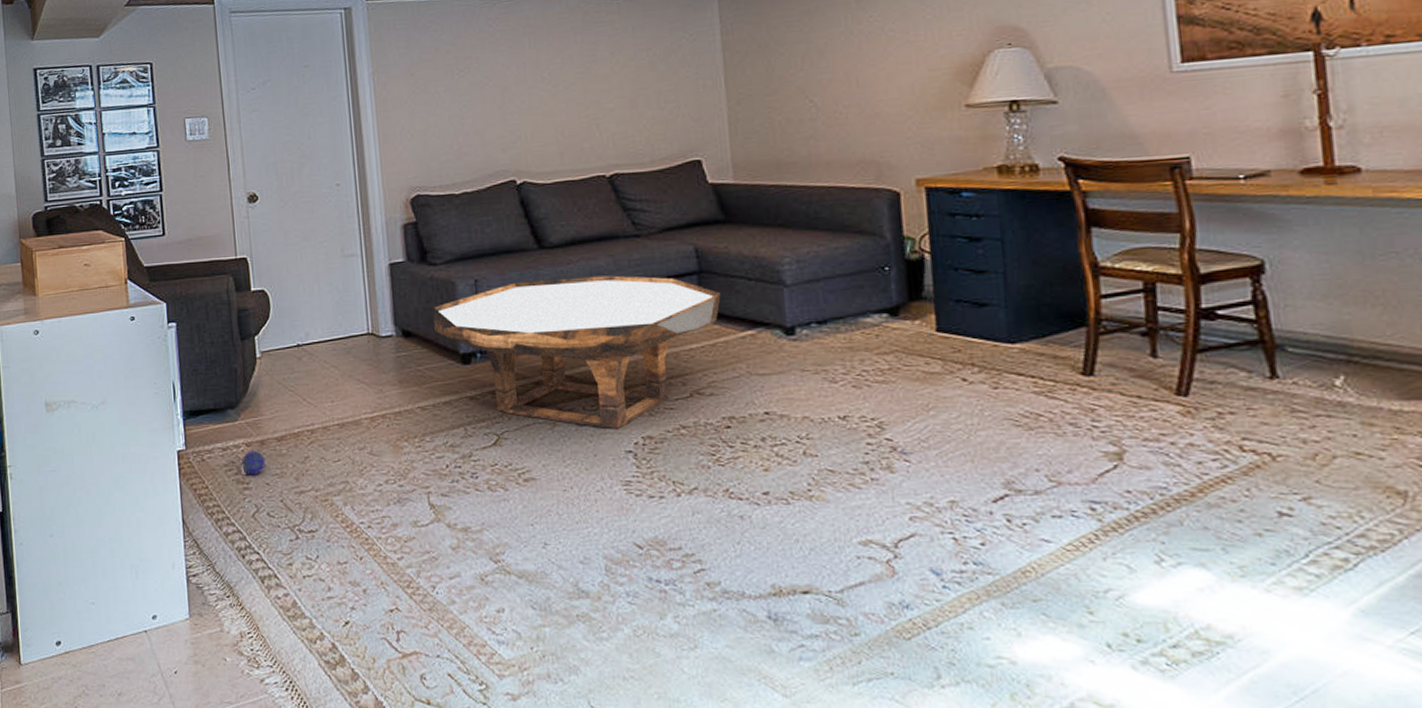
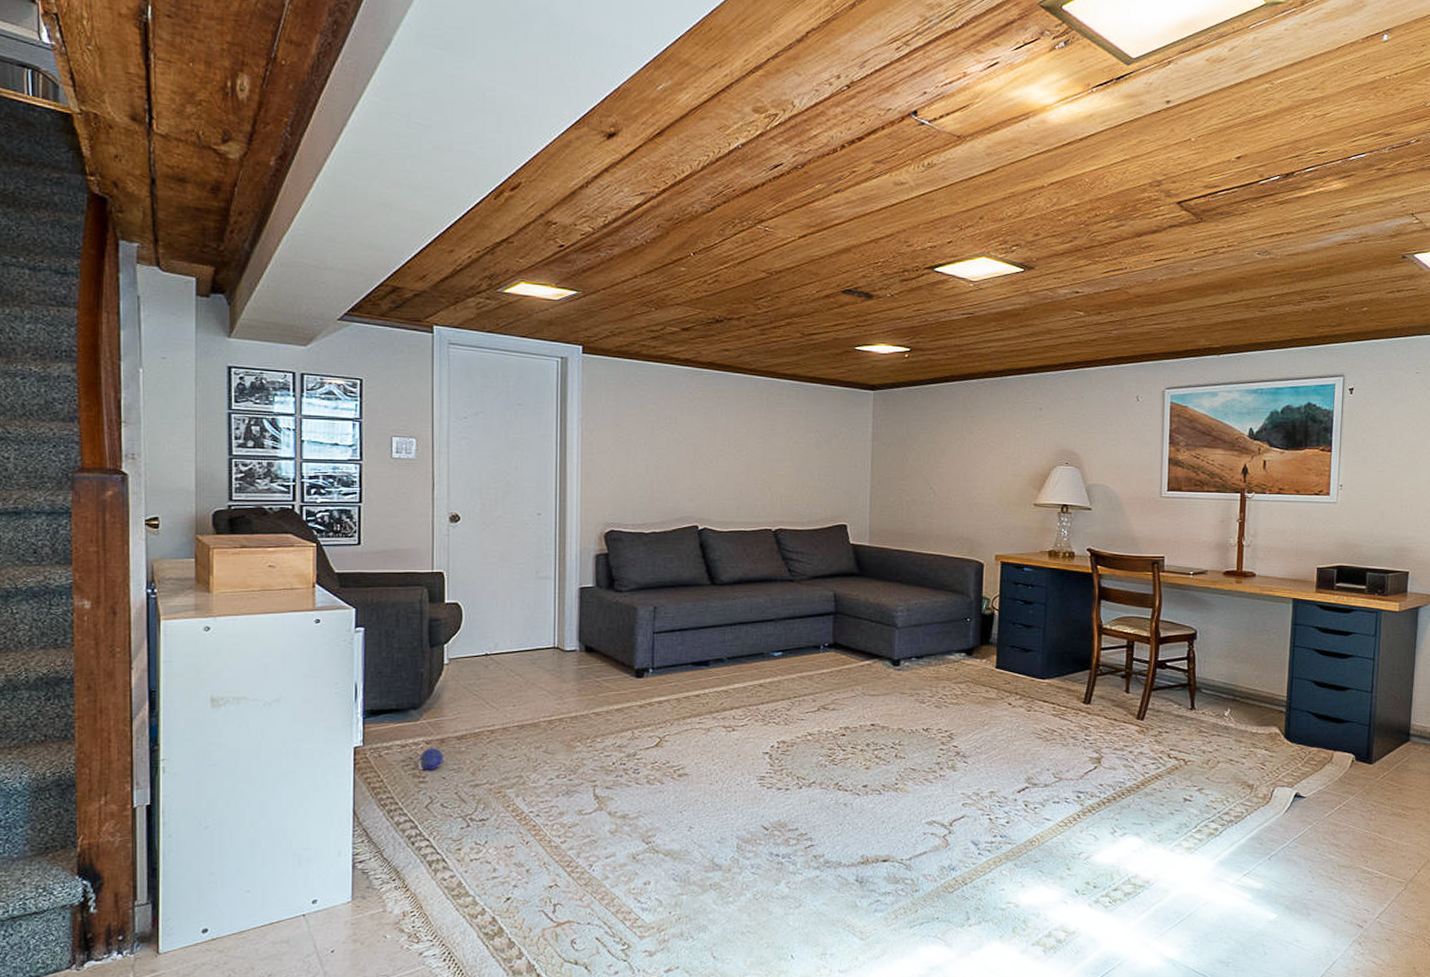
coffee table: present [433,275,721,429] -> none [615,610,849,734]

